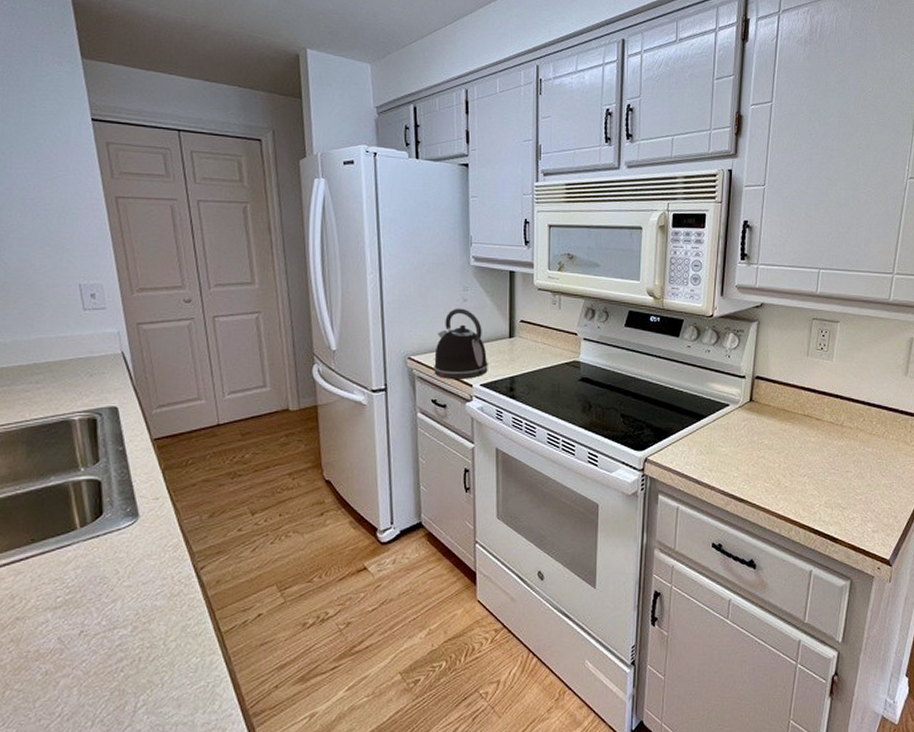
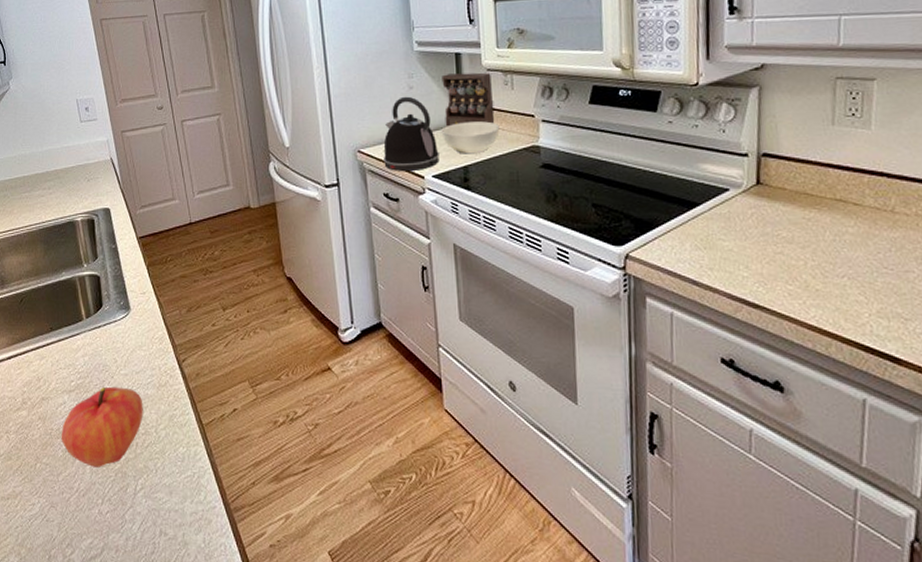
fruit: none [40,599,150,688] -> present [61,386,143,468]
bowl: none [491,336,546,366] -> present [441,121,500,154]
spice rack: none [495,290,541,340] -> present [442,72,494,127]

